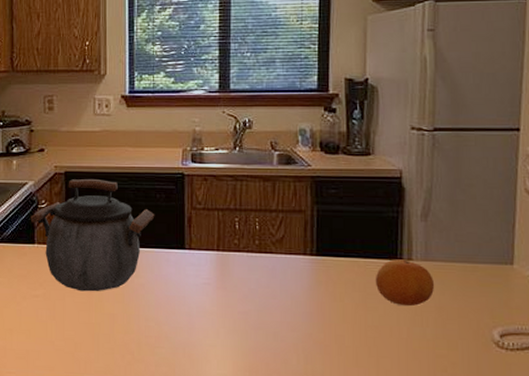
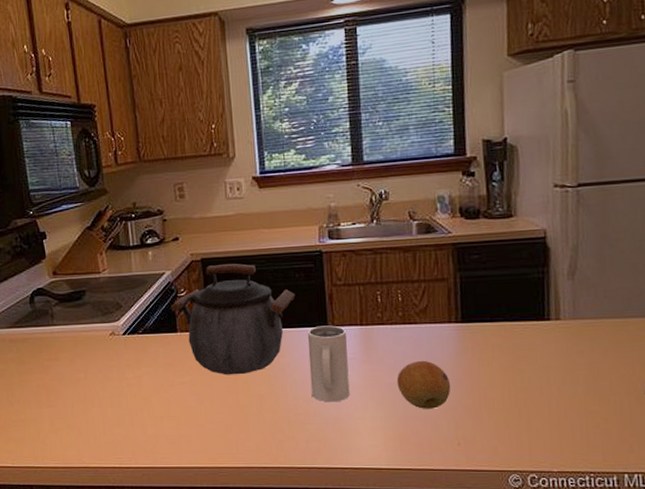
mug: none [164,248,203,327] -> present [307,325,350,402]
fruit: none [249,290,303,341] -> present [396,360,451,409]
fruit: present [375,259,434,307] -> none [522,320,584,366]

